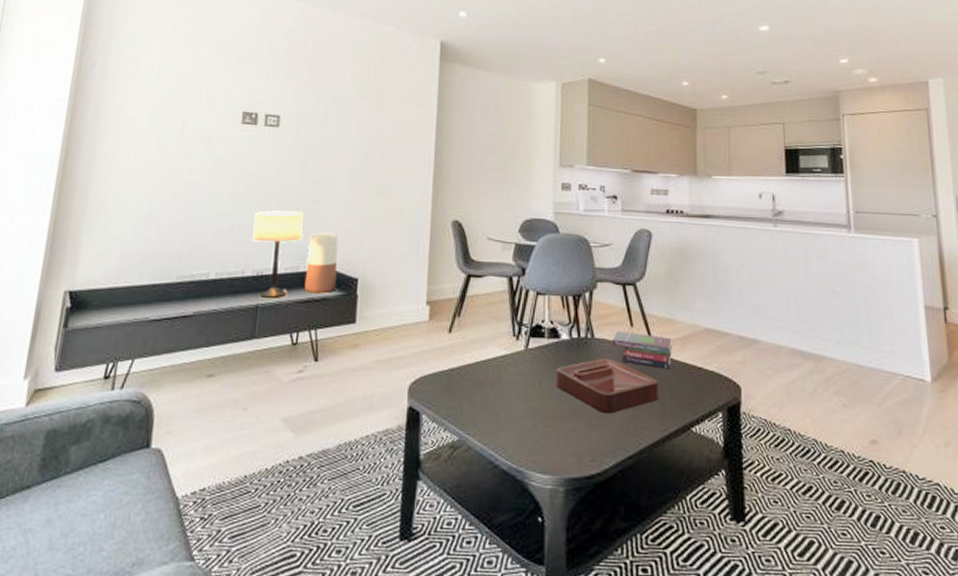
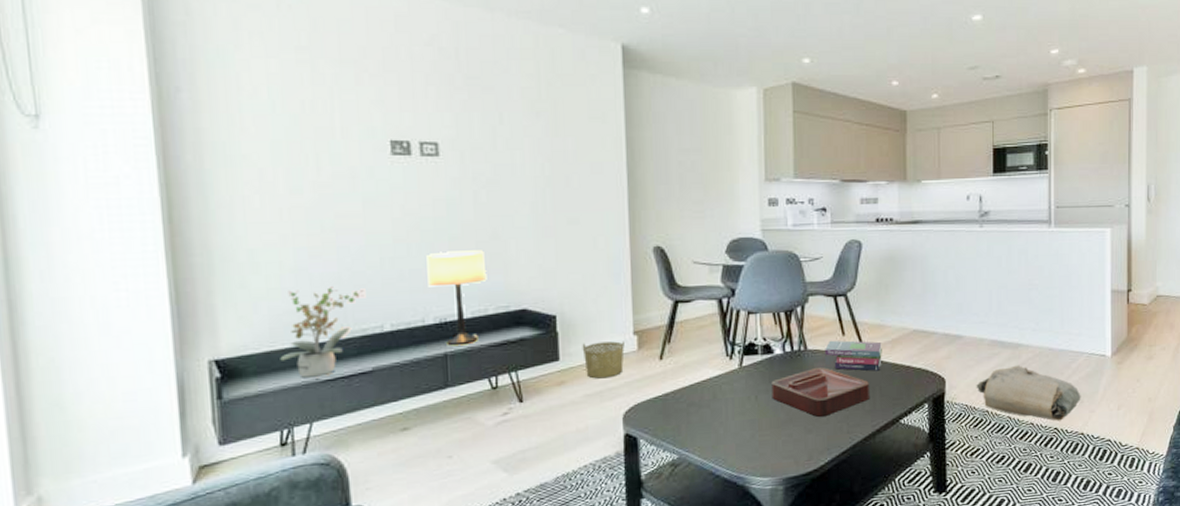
potted plant: none [120,234,199,316] -> present [280,287,364,378]
vase: present [304,234,339,294] -> none [495,272,533,336]
basket: none [377,308,417,346] -> present [582,341,625,379]
bag: none [776,380,899,452] -> present [976,365,1081,421]

